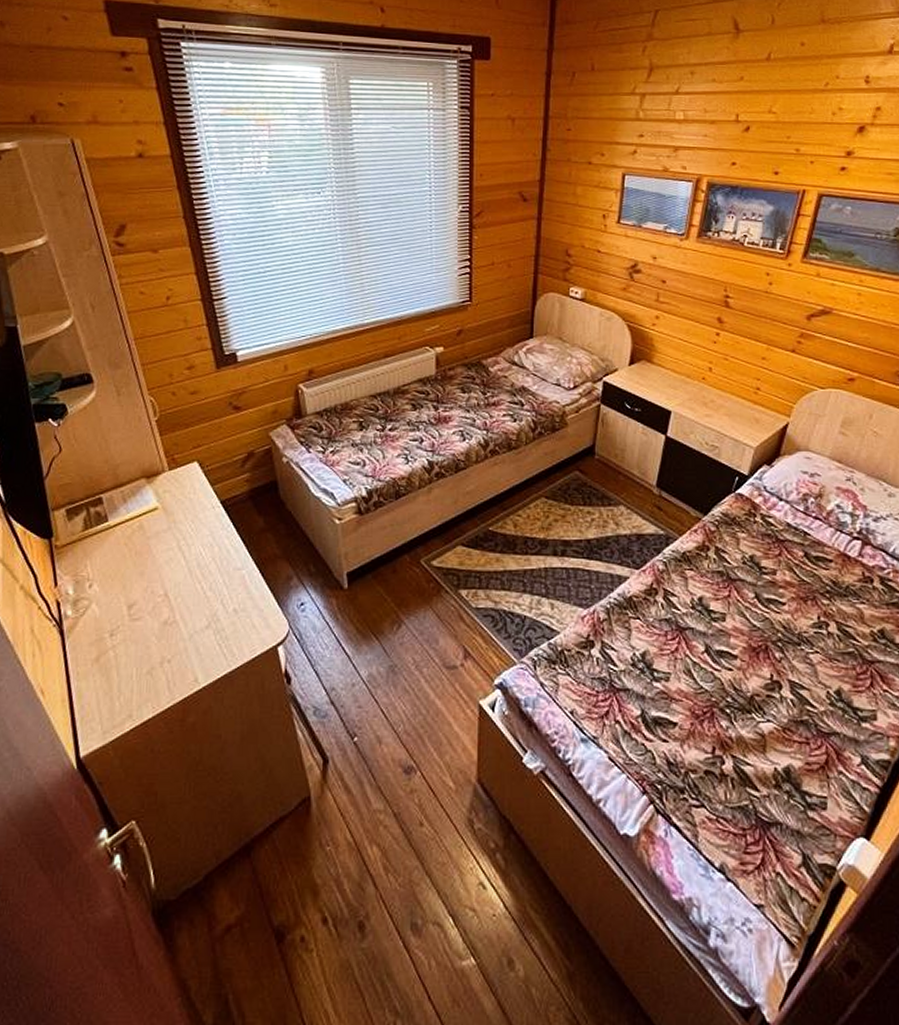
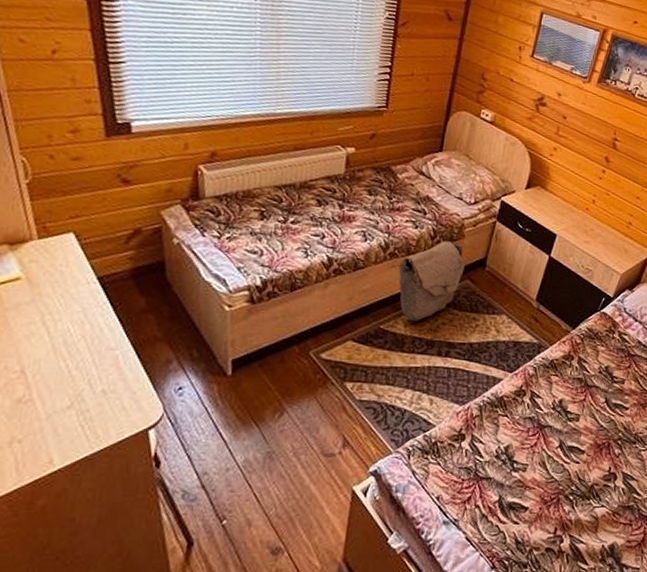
bag: none [501,431,571,520] -> present [398,240,465,321]

